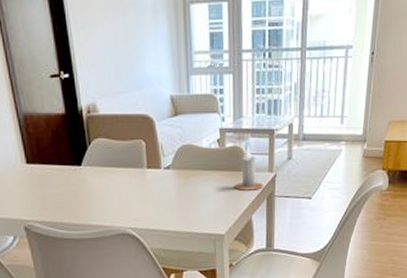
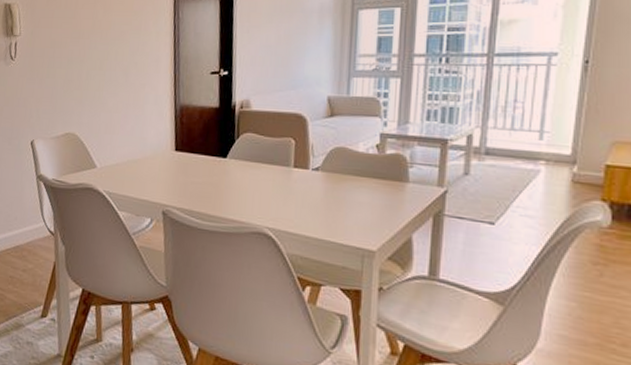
candle: present [235,145,264,191] -> none [393,154,430,206]

